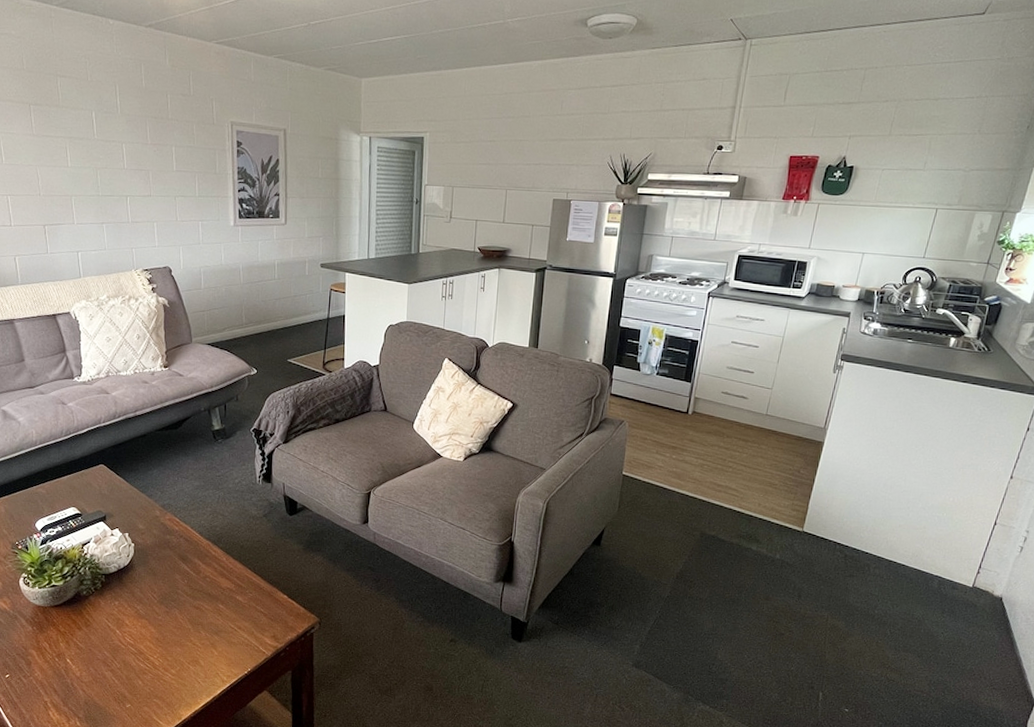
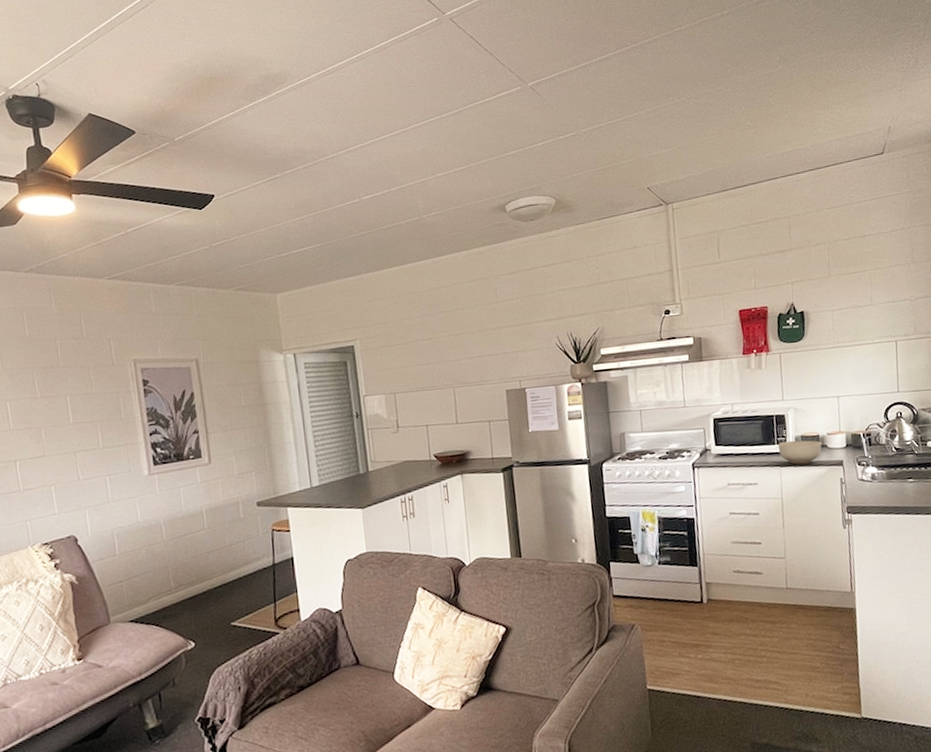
bowl: none [792,286,835,310] -> present [777,440,822,465]

